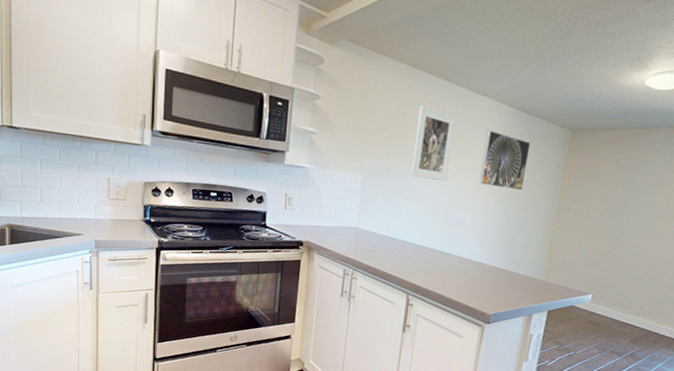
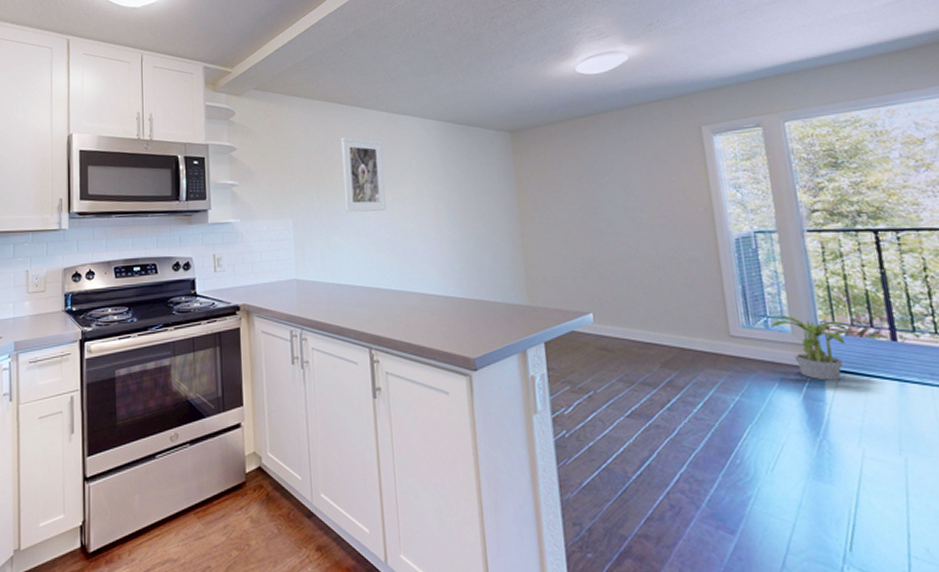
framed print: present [479,129,531,191] -> none [419,148,474,208]

